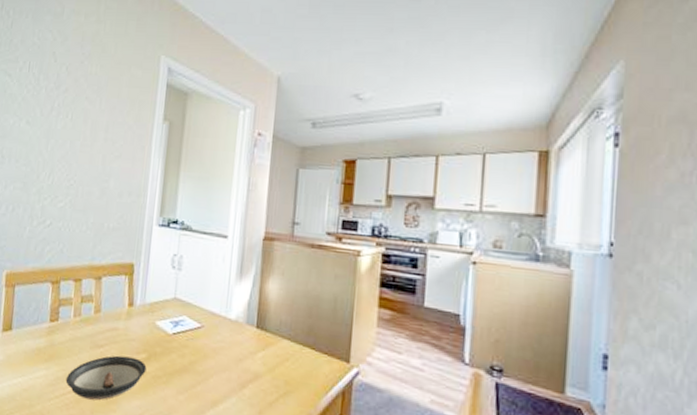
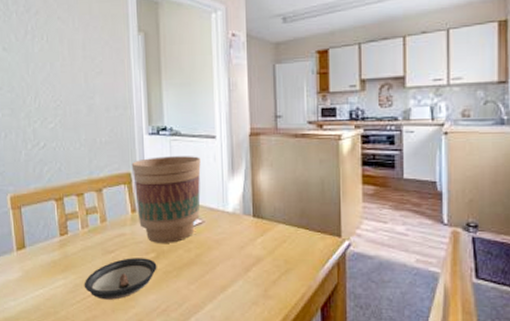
flower pot: none [134,250,209,346] -> present [131,156,201,243]

